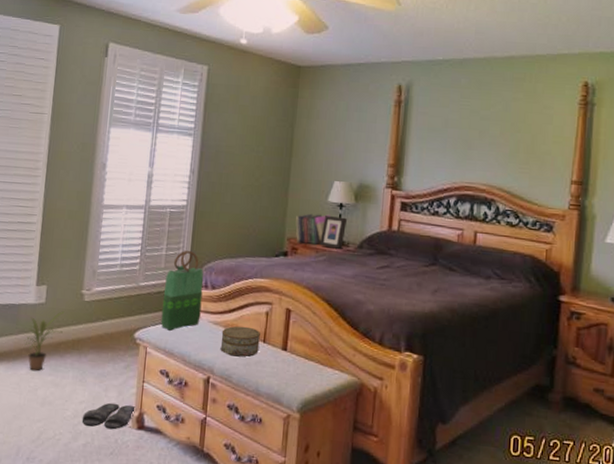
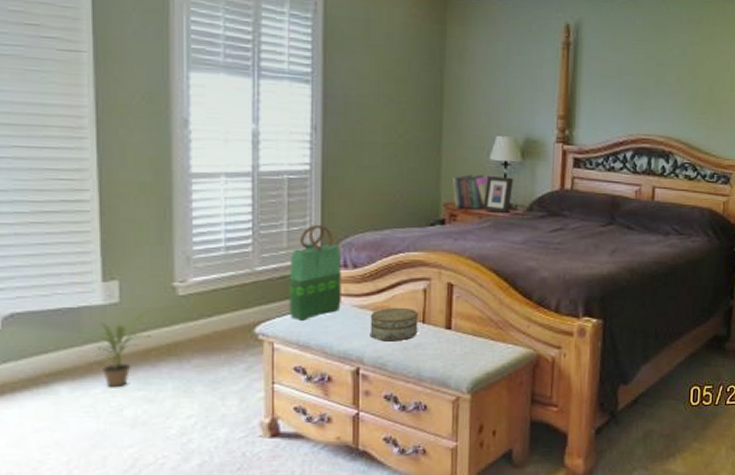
slippers: present [82,402,137,430] -> none [193,411,267,443]

